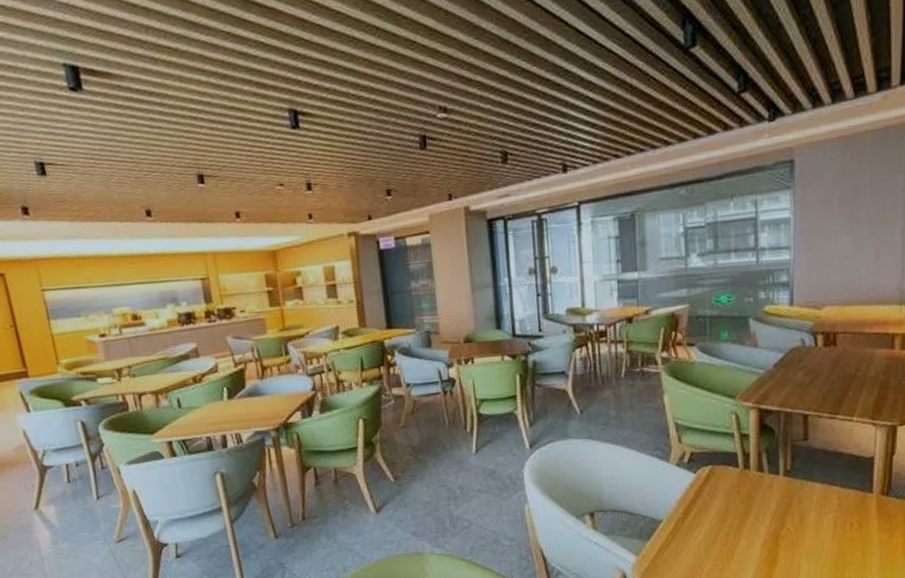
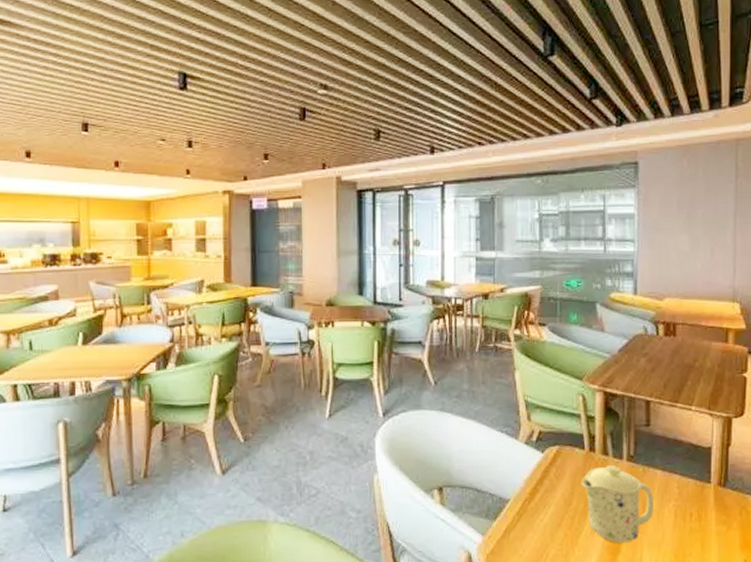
mug: none [735,481,812,556] -> present [581,466,654,543]

